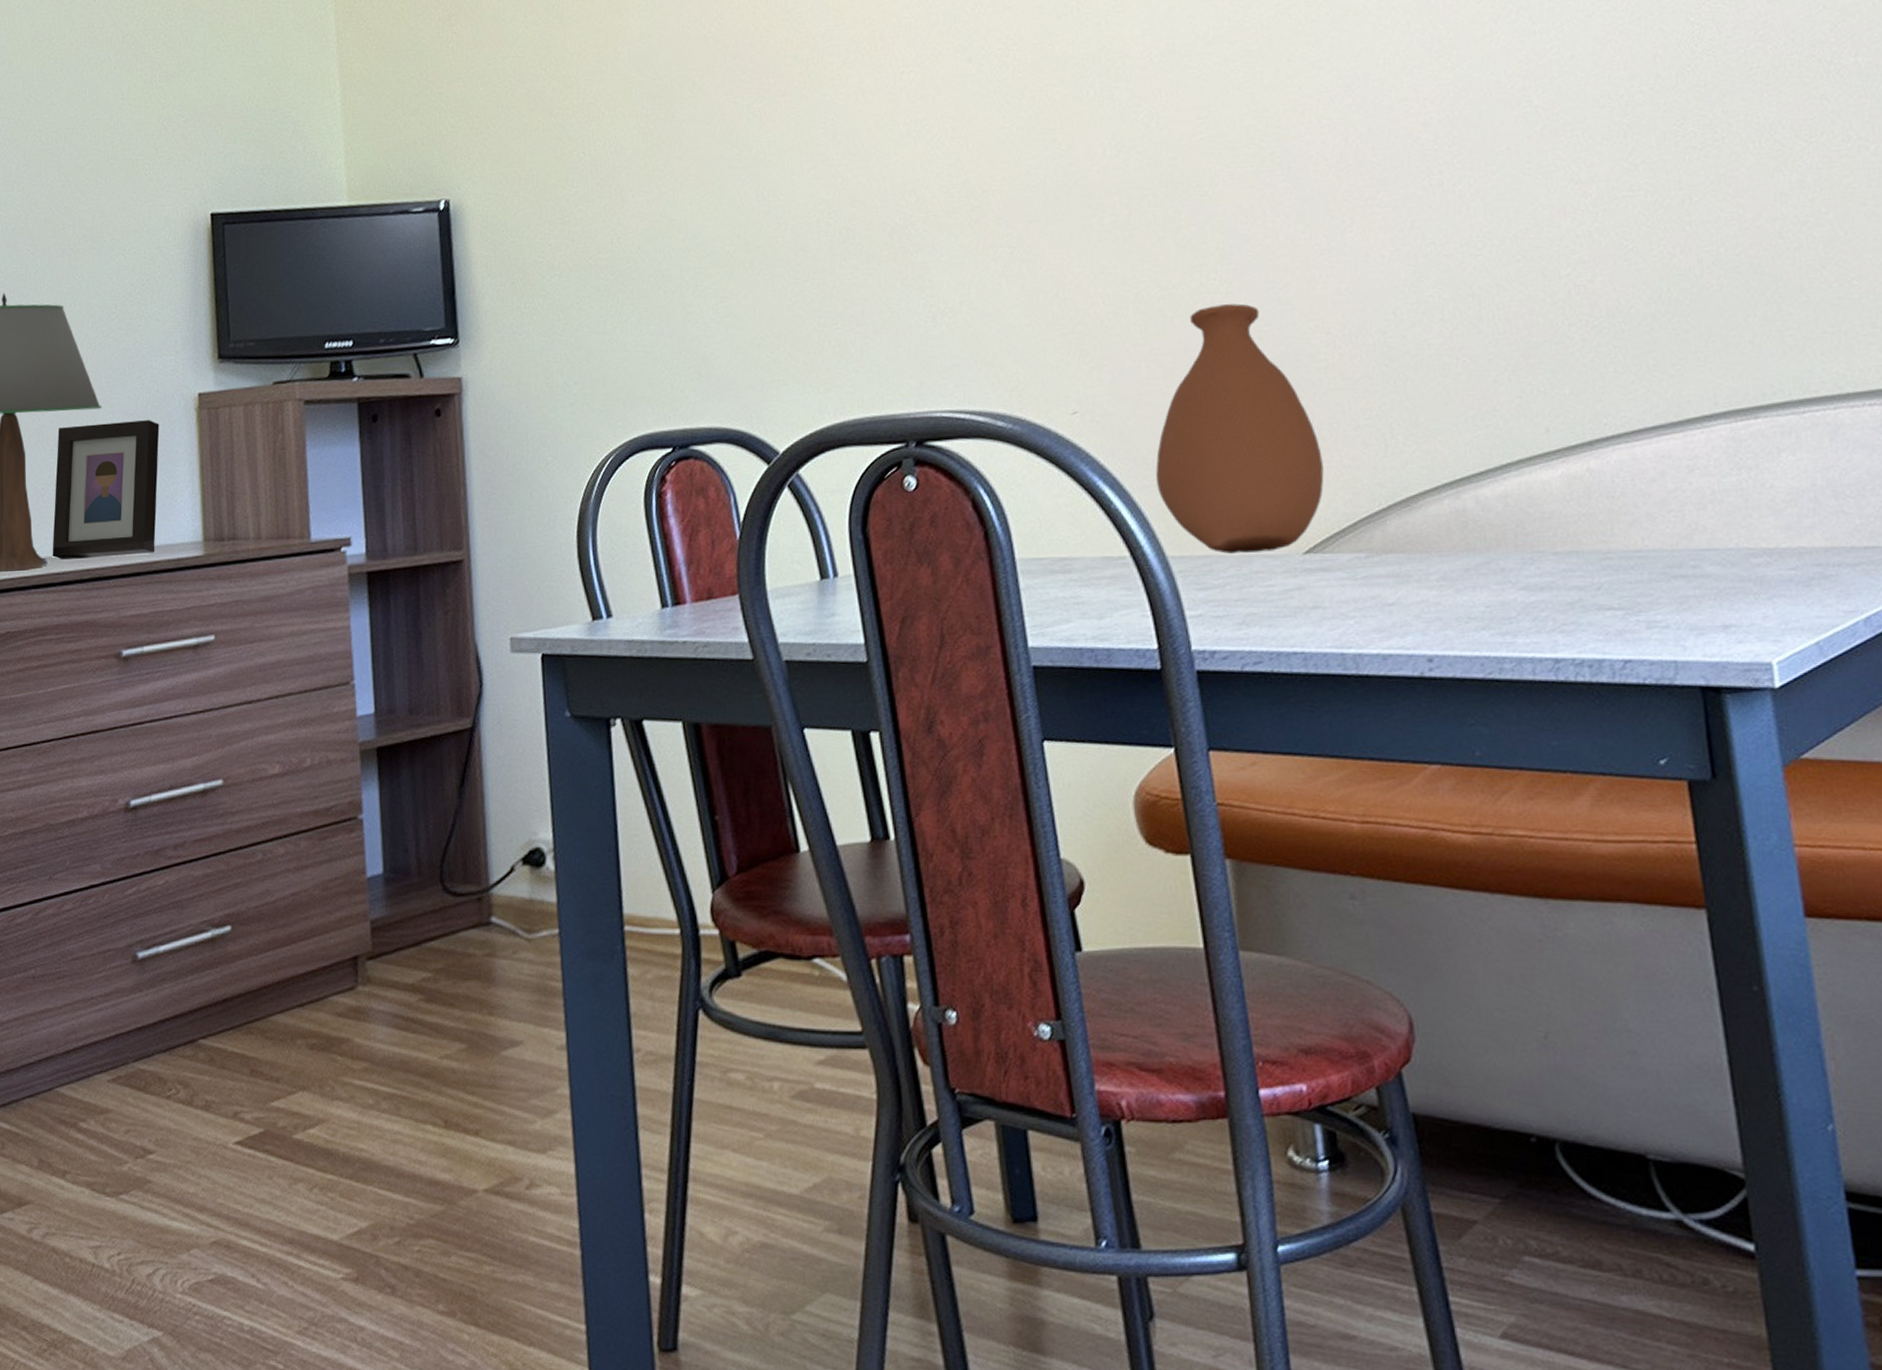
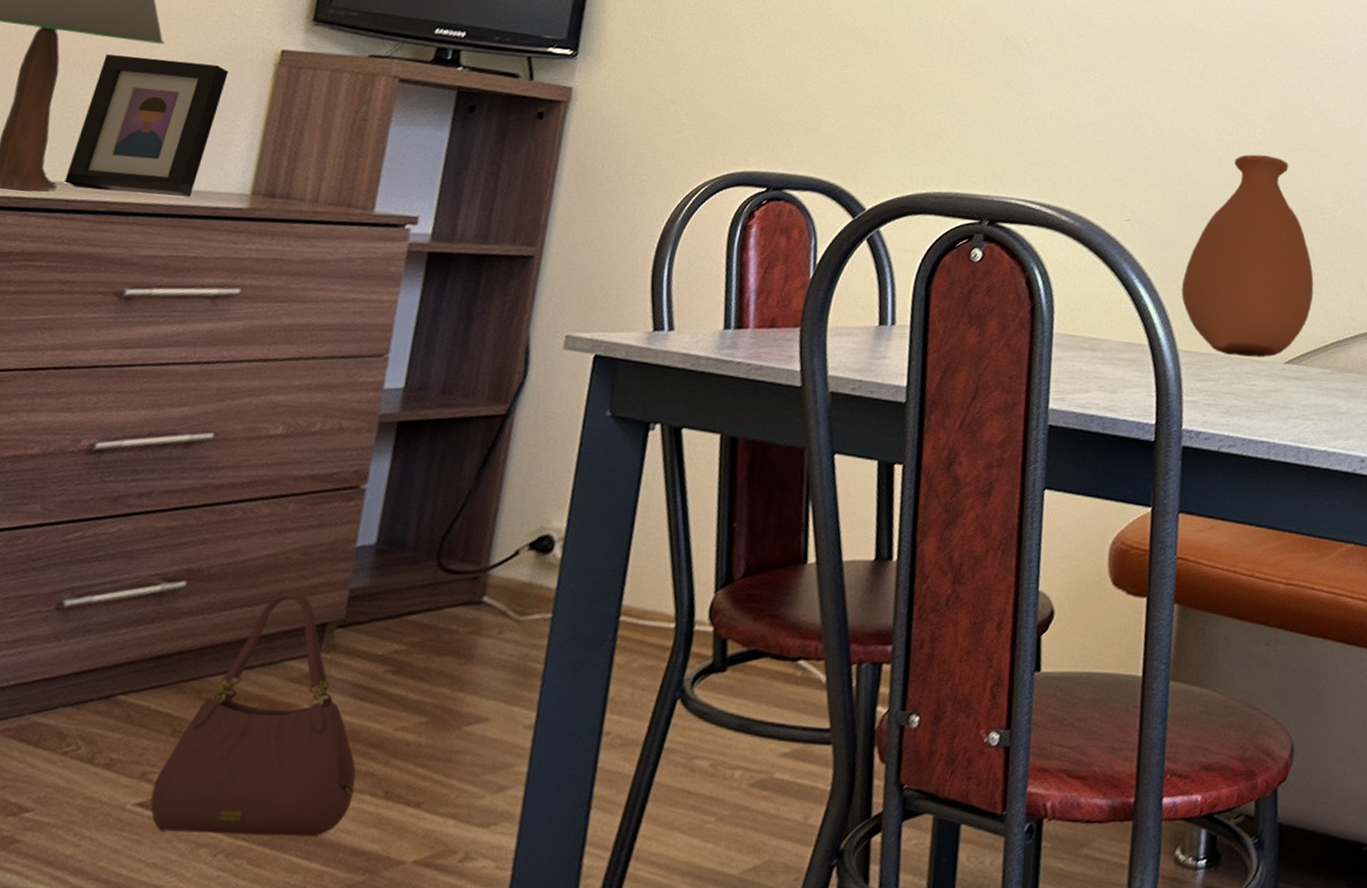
handbag: none [246,927,417,1169] -> present [150,591,357,837]

